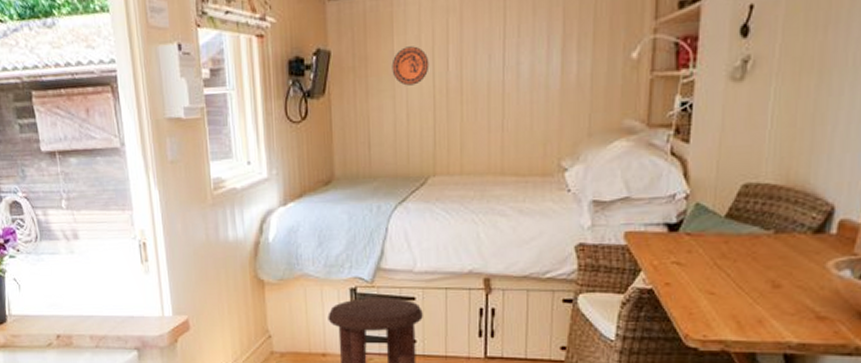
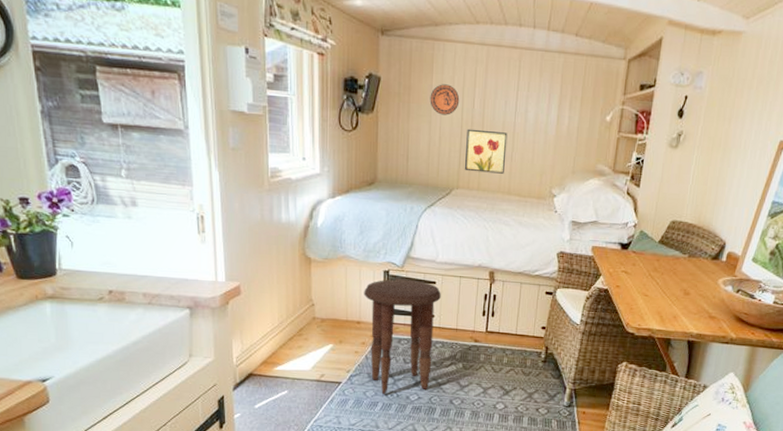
wall art: none [441,95,495,152] -> present [464,128,508,174]

